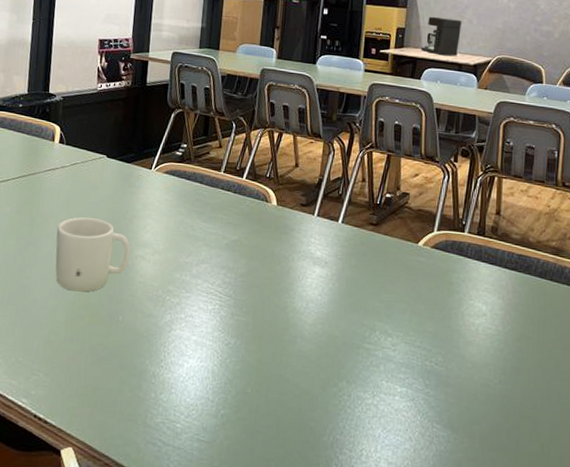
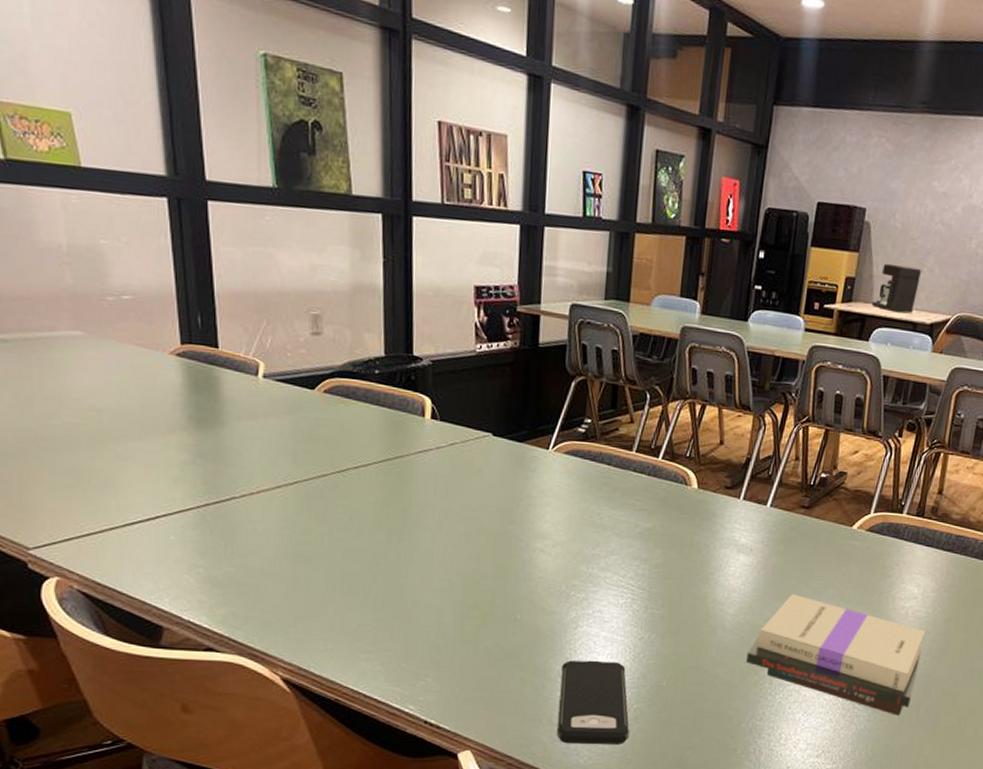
mug: present [55,217,131,292] -> none [435,506,528,591]
phone: none [149,362,217,451] -> present [556,660,630,744]
books: none [325,306,498,438] -> present [746,593,926,716]

